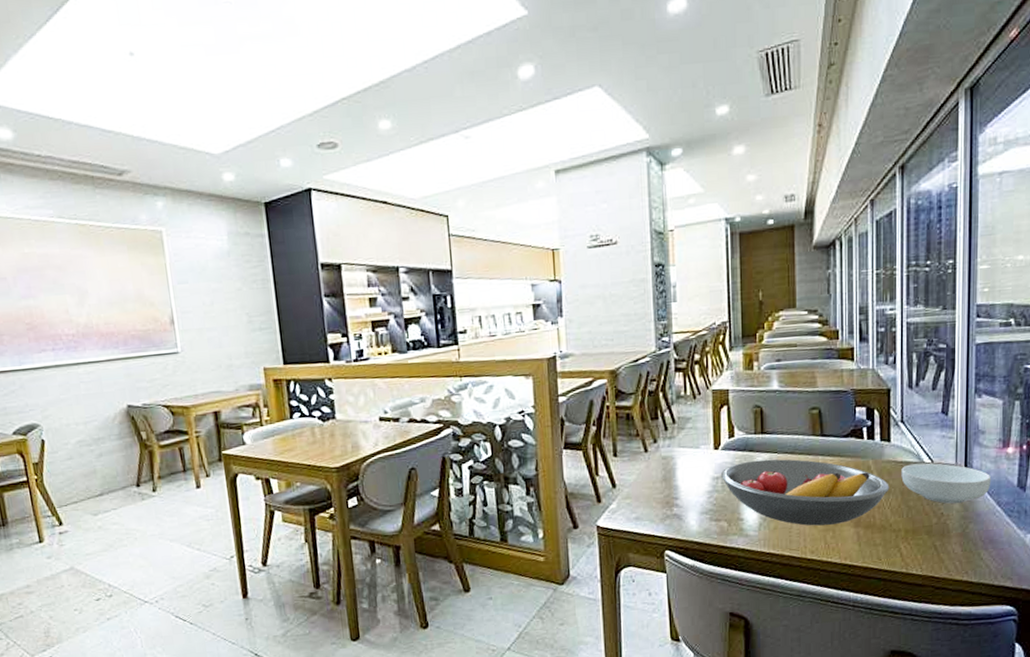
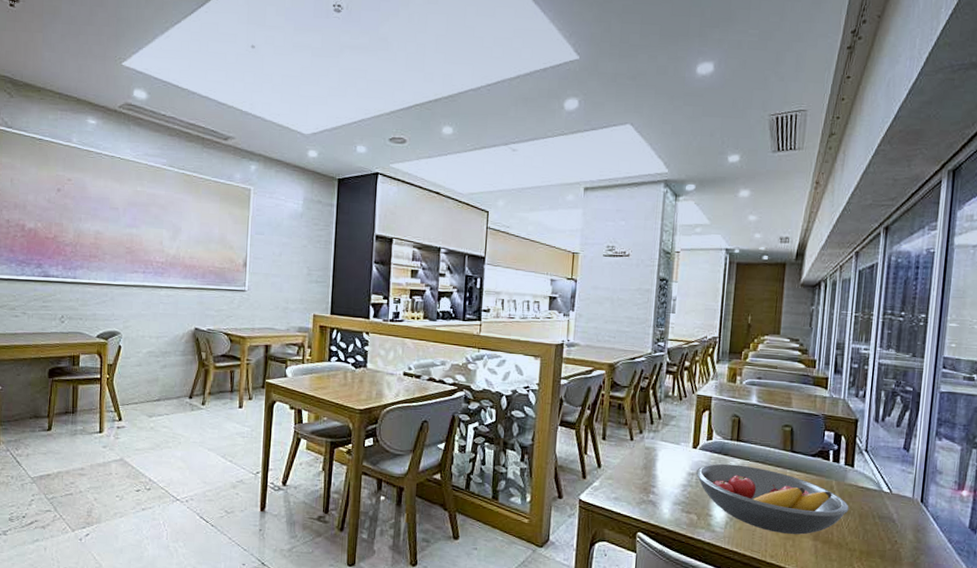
cereal bowl: present [901,463,992,504] -> none [861,490,945,535]

